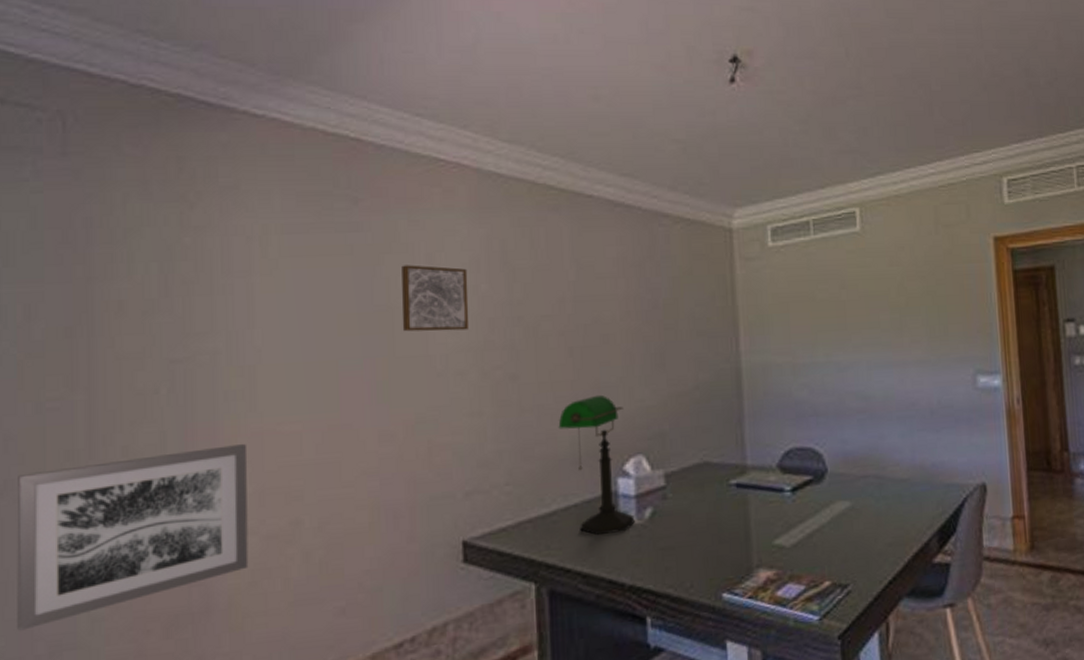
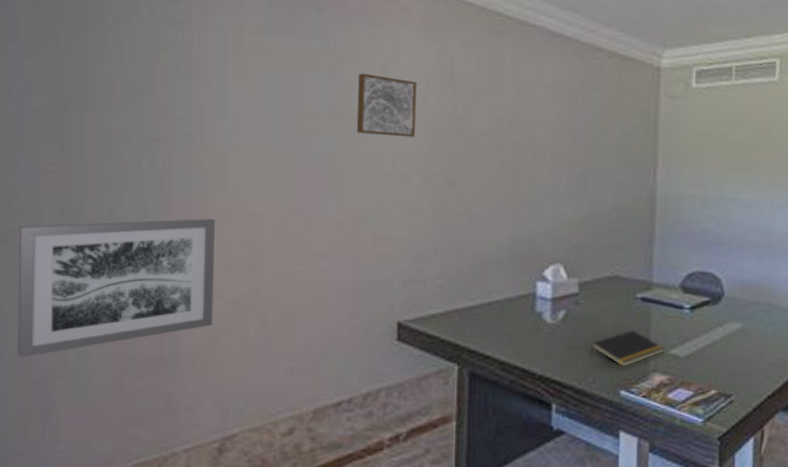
desk lamp: present [558,394,636,536] -> none [488,207,550,330]
notepad: none [684,522,768,566] -> present [589,331,665,367]

